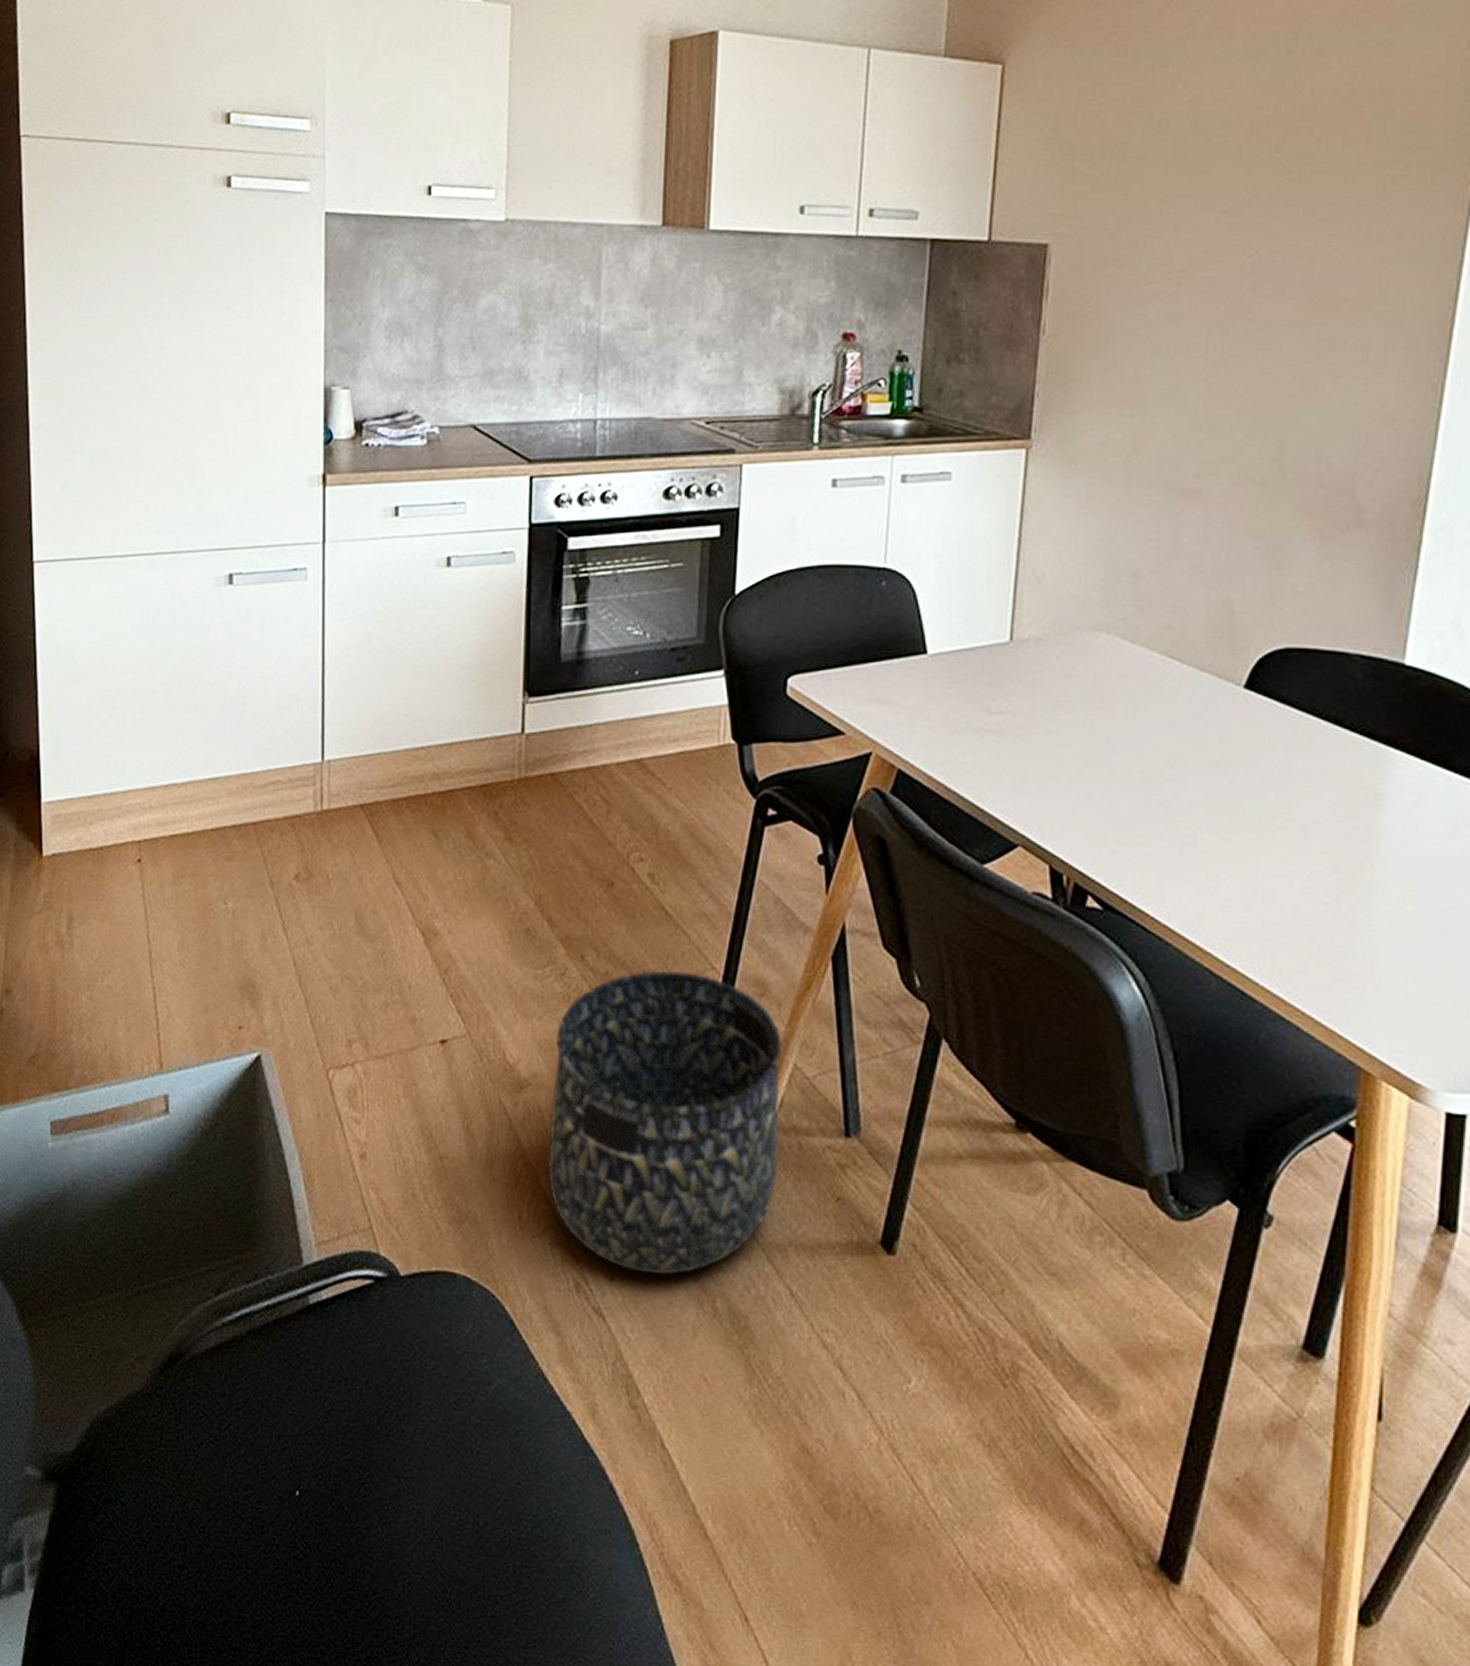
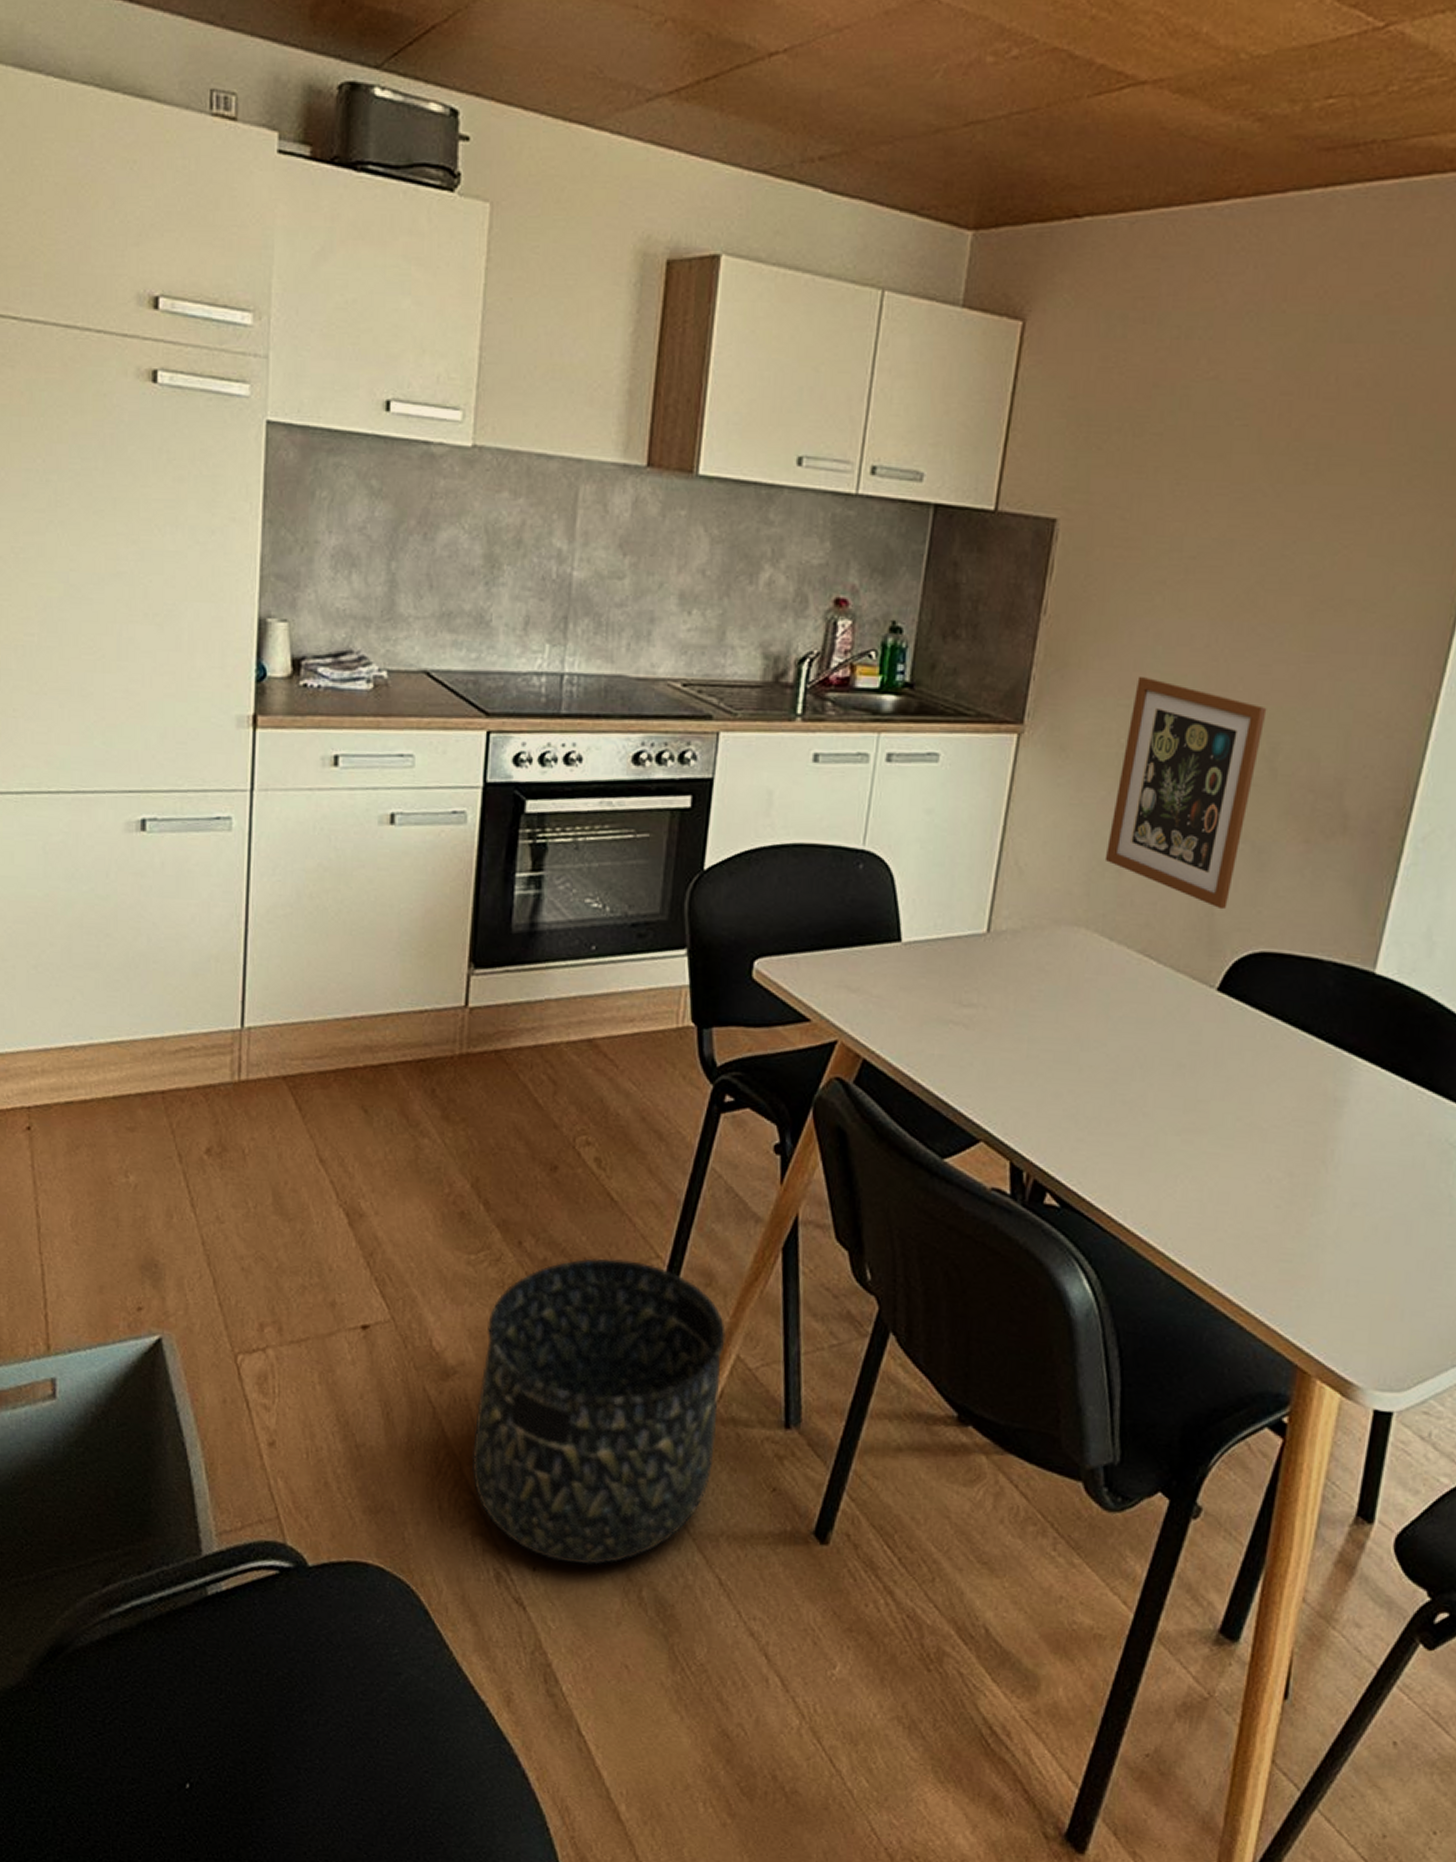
wall art: none [1120,386,1271,608] -> present [1104,676,1267,910]

